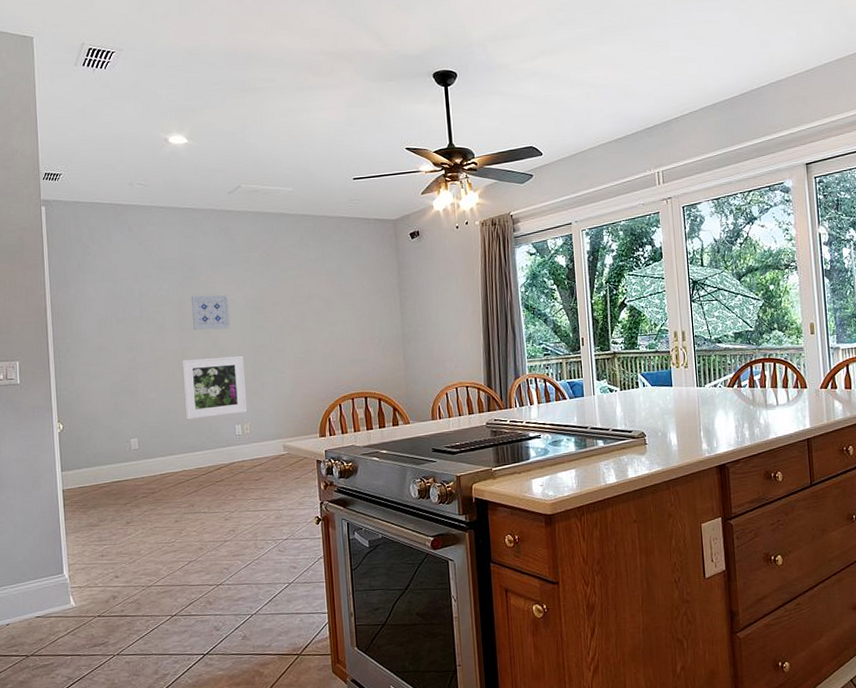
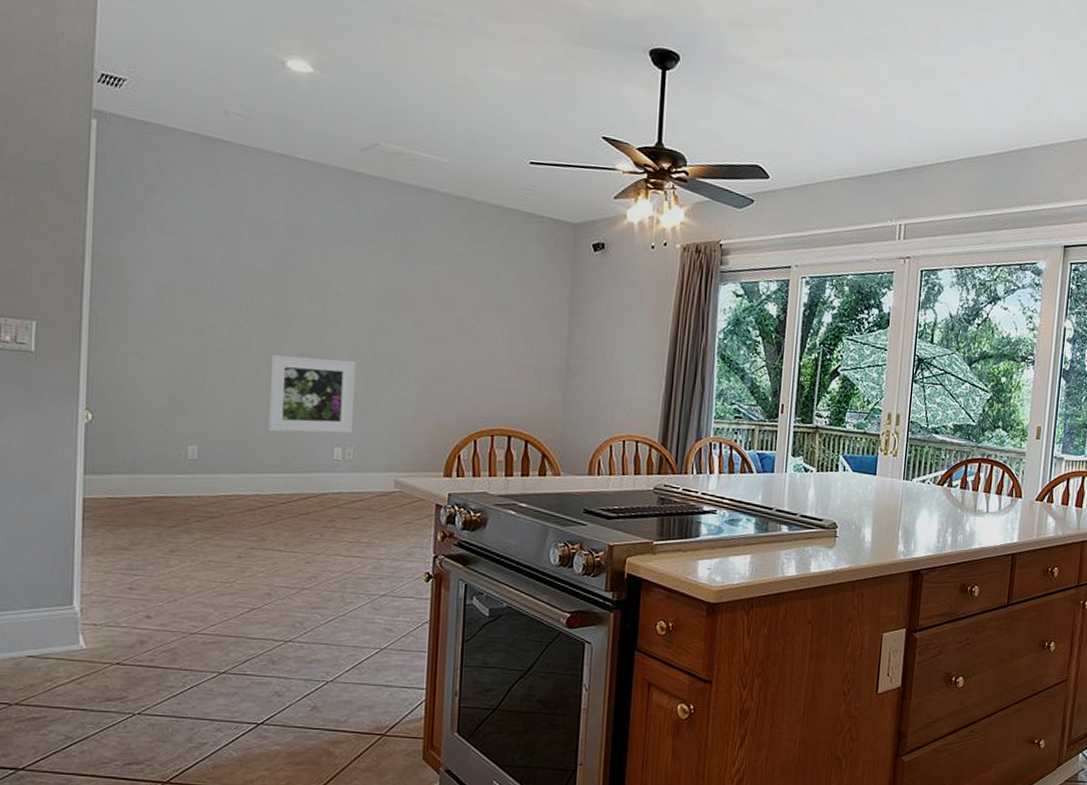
wall art: present [191,294,231,331] -> none [292,273,345,324]

